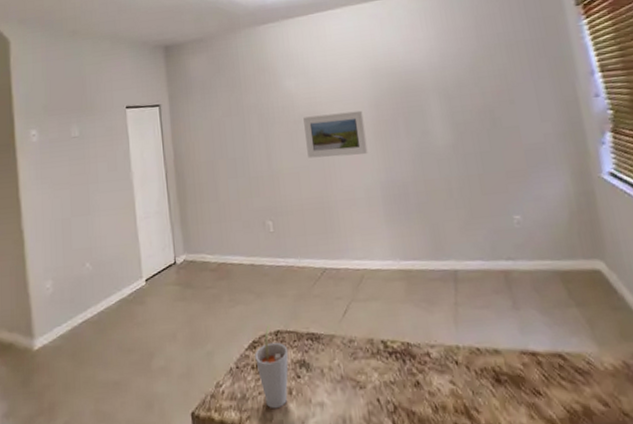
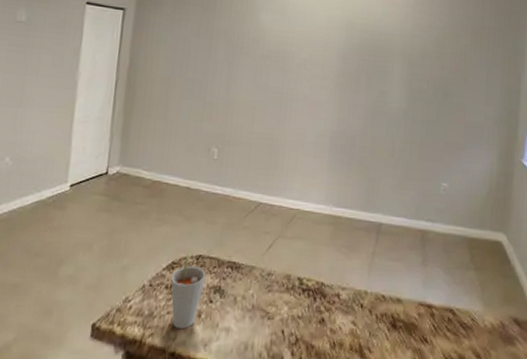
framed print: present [303,110,368,159] -> none [267,54,330,102]

